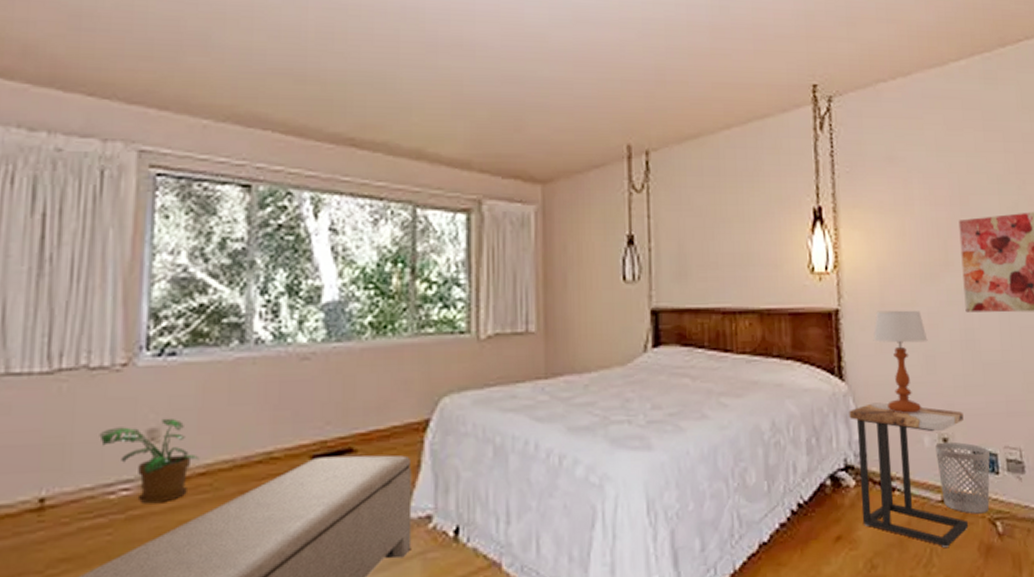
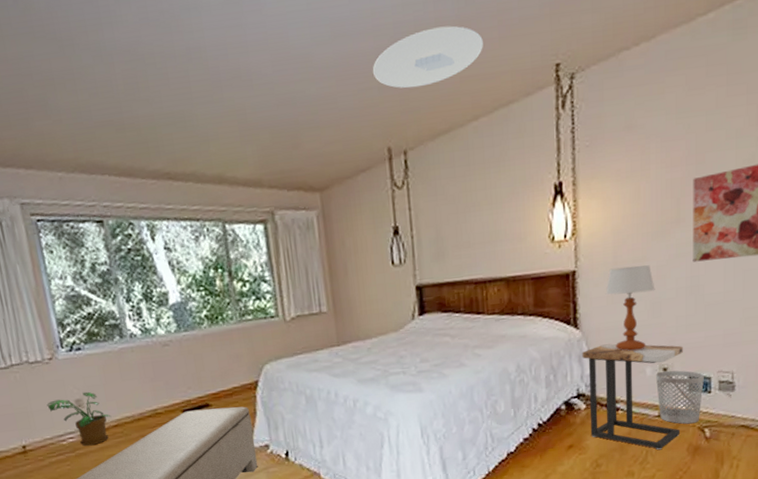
ceiling light: none [615,30,737,86] -> present [372,26,483,88]

